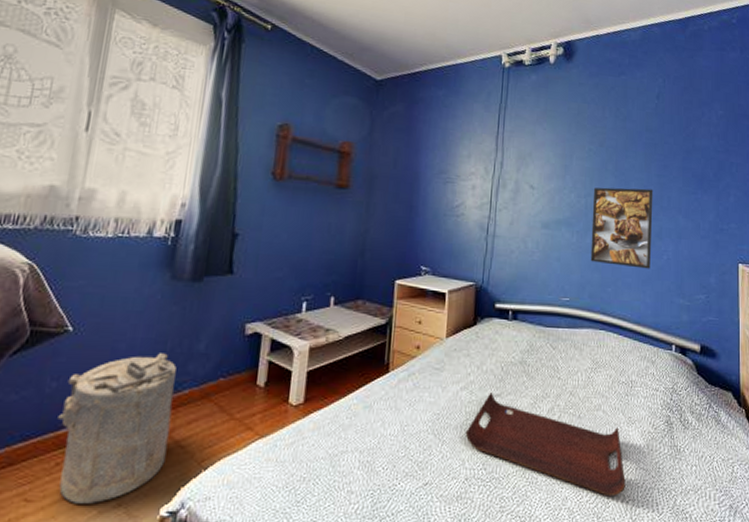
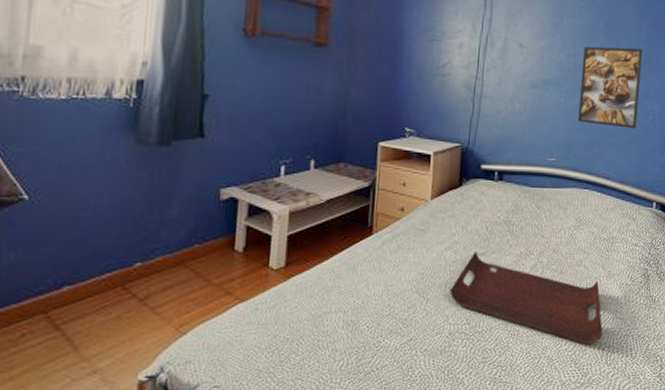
laundry hamper: present [58,353,177,504] -> none [19,220,148,373]

